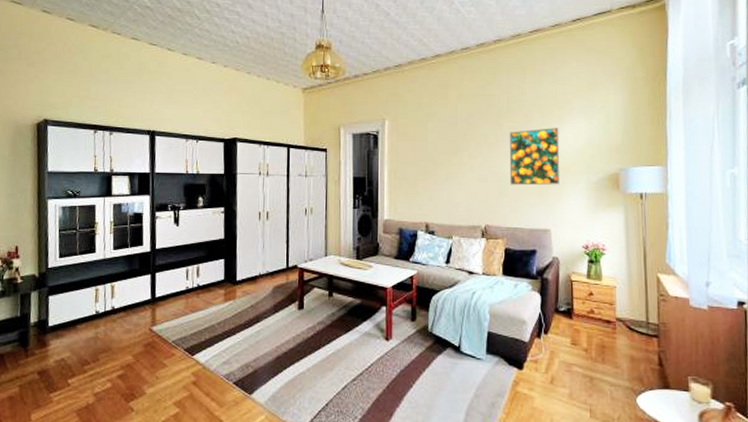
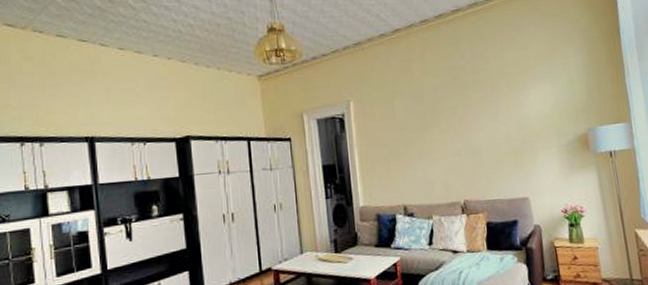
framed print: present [509,128,560,186] -> none [477,94,532,157]

